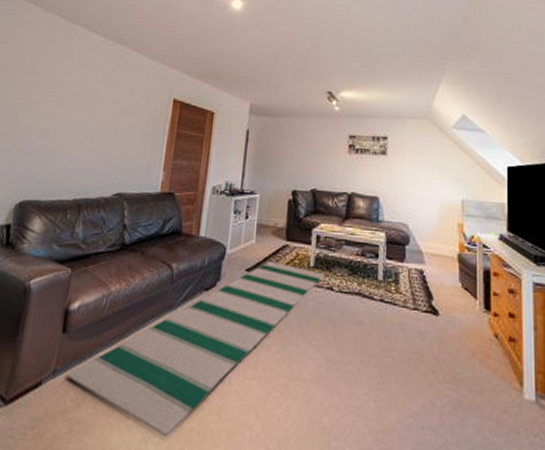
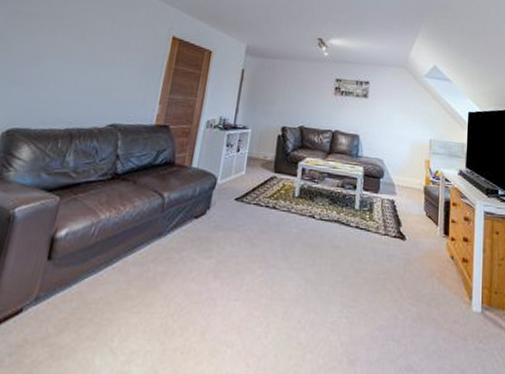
rug: present [66,262,325,437] -> none [49,192,308,358]

